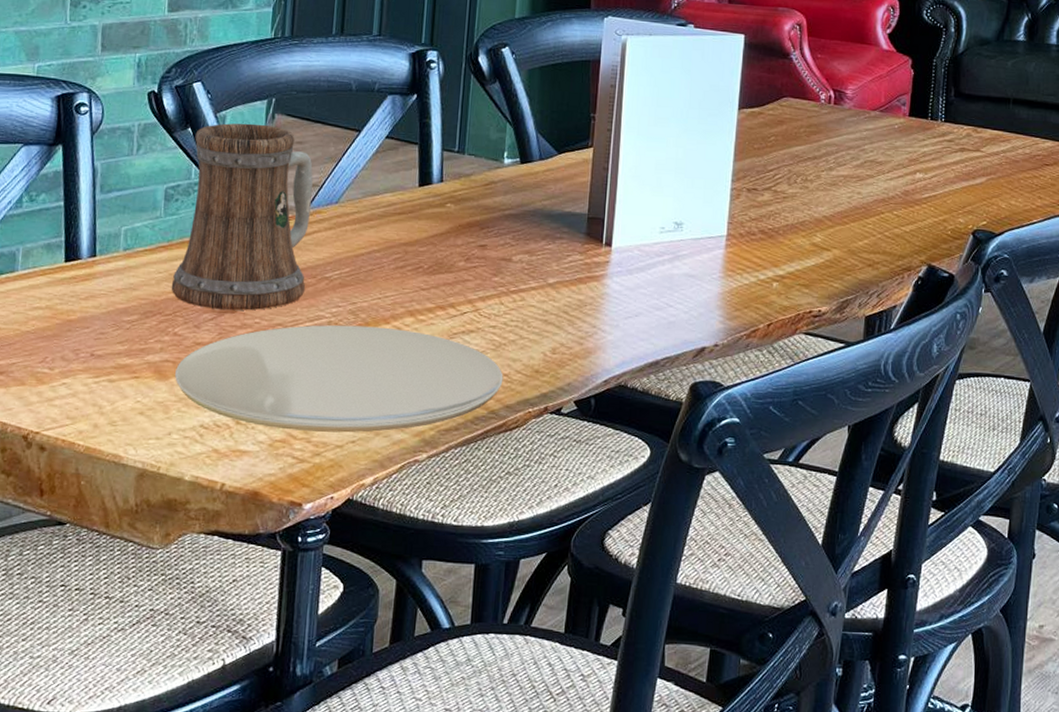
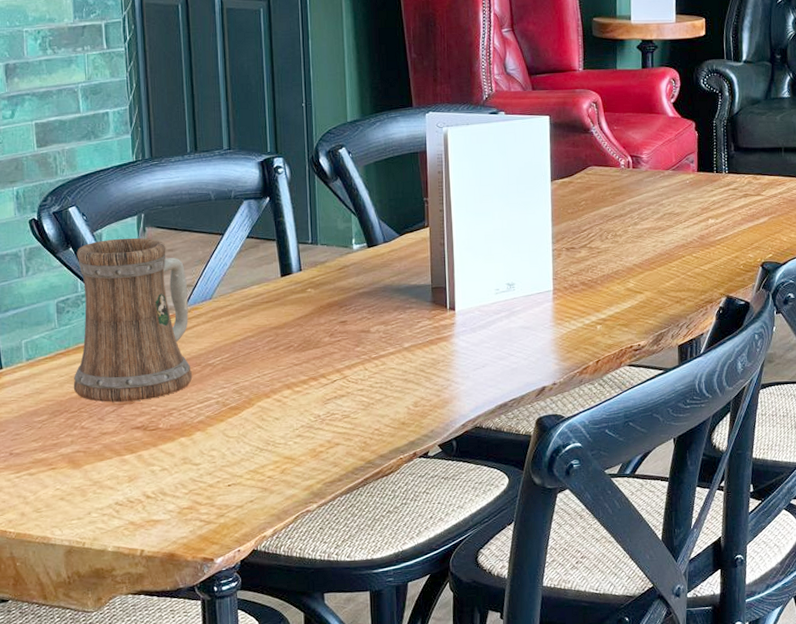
plate: present [175,325,504,433] -> none [87,401,375,498]

